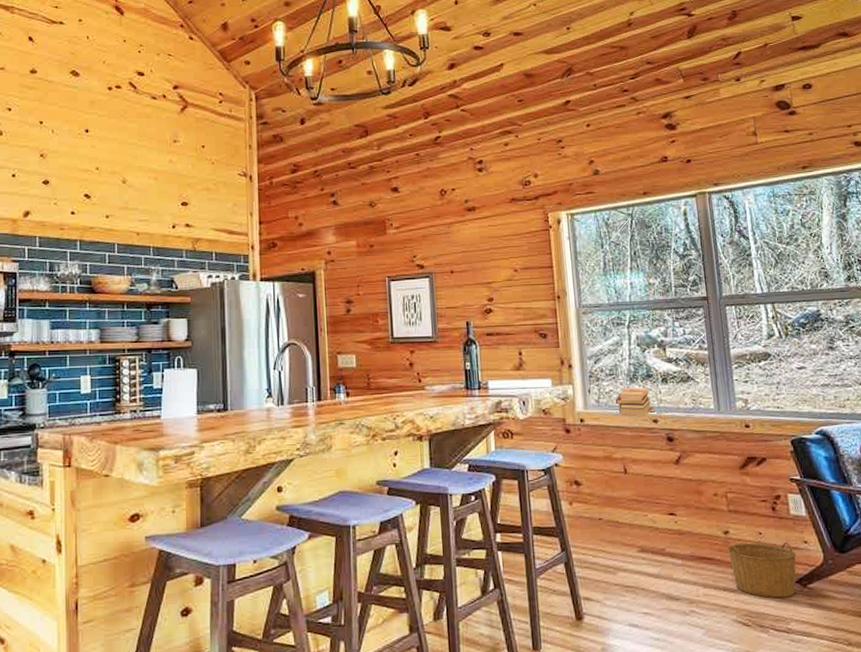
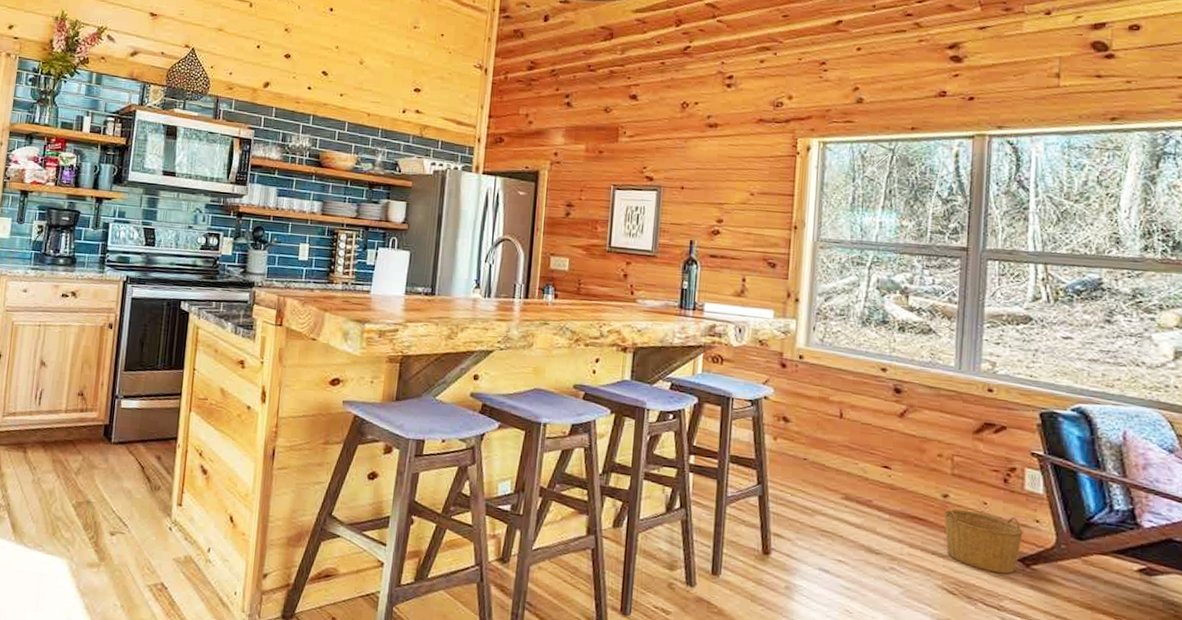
books: present [615,387,655,417] -> none [841,330,886,364]

